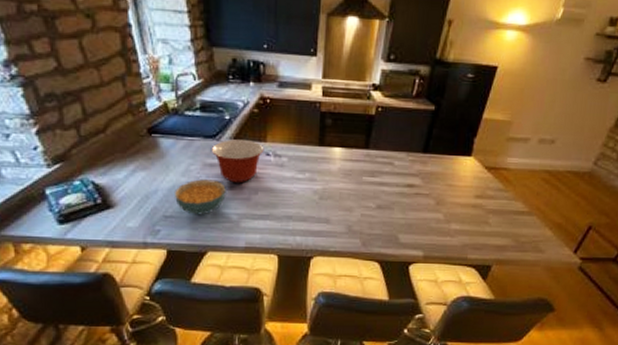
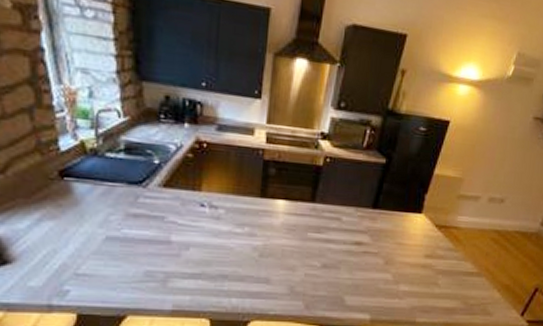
cereal bowl: present [174,179,226,215] -> none [88,231,152,274]
mixing bowl: present [211,139,264,184] -> none [135,187,199,237]

